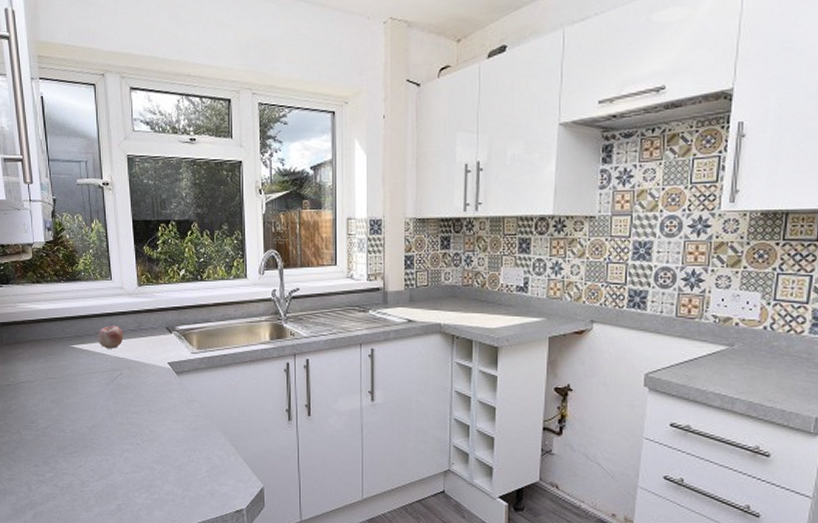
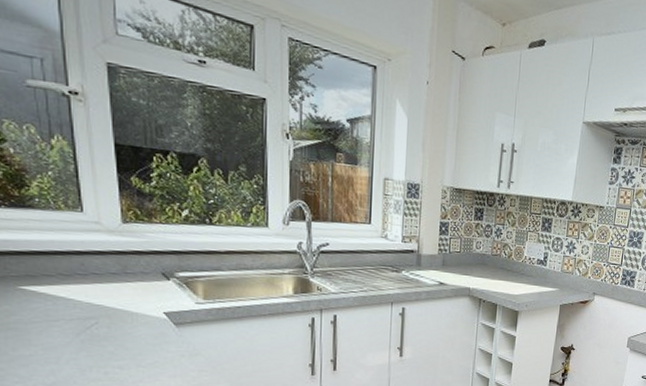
apple: present [98,326,124,349] -> none [61,266,101,294]

